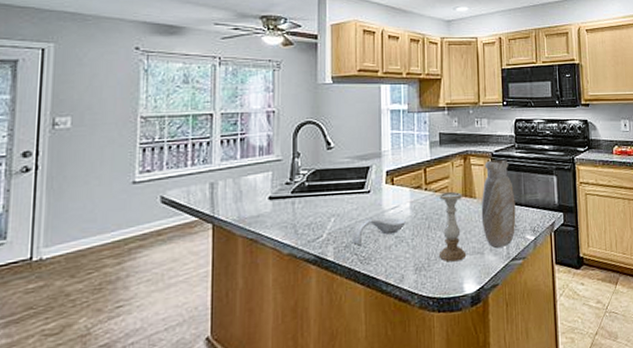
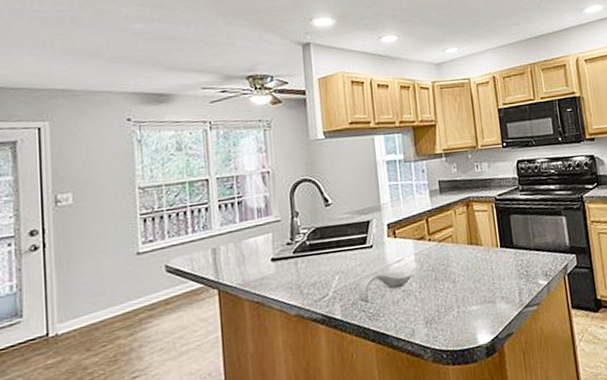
candle holder: present [439,191,467,262] -> none [444,240,478,313]
vase: present [481,159,516,249] -> none [488,203,527,297]

